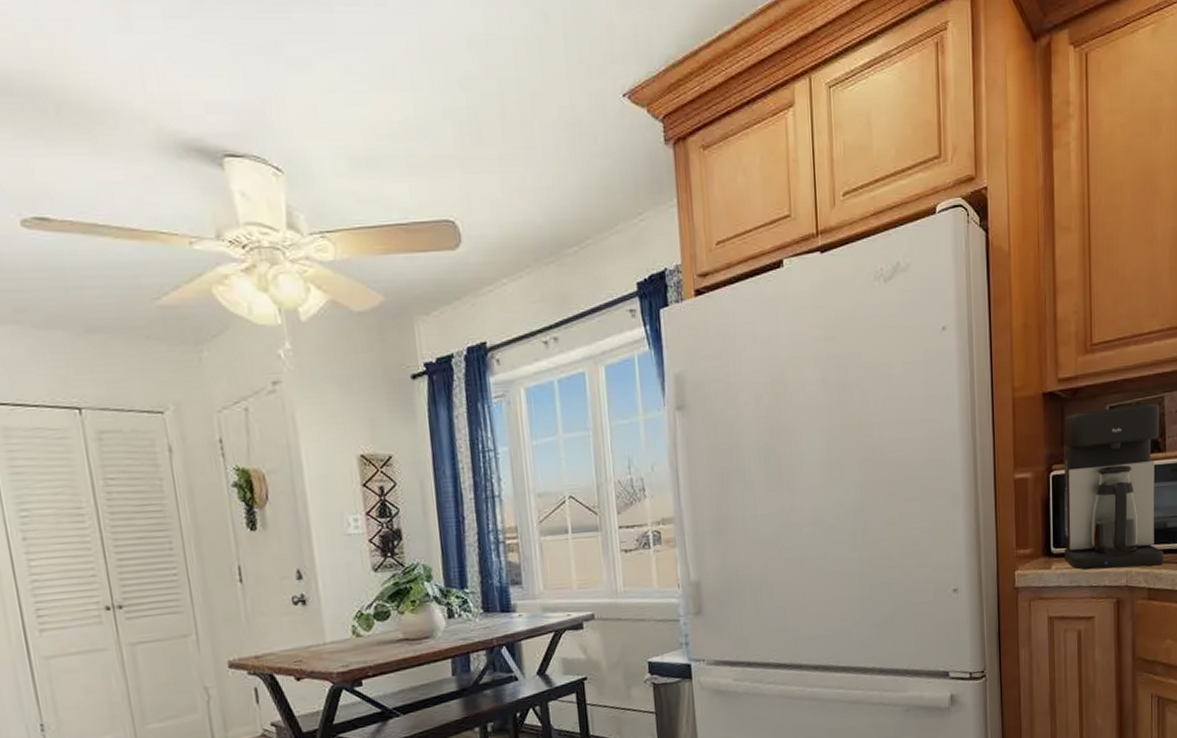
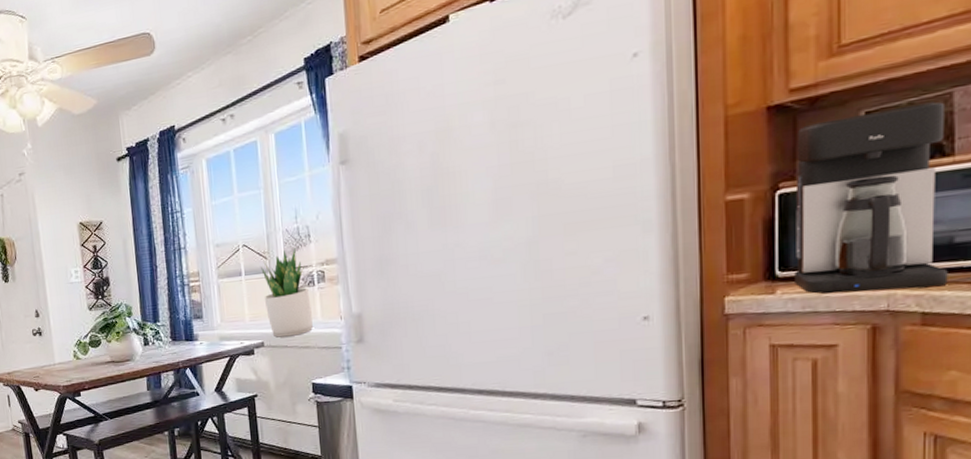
planter: none [590,503,649,609] -> present [261,248,313,338]

